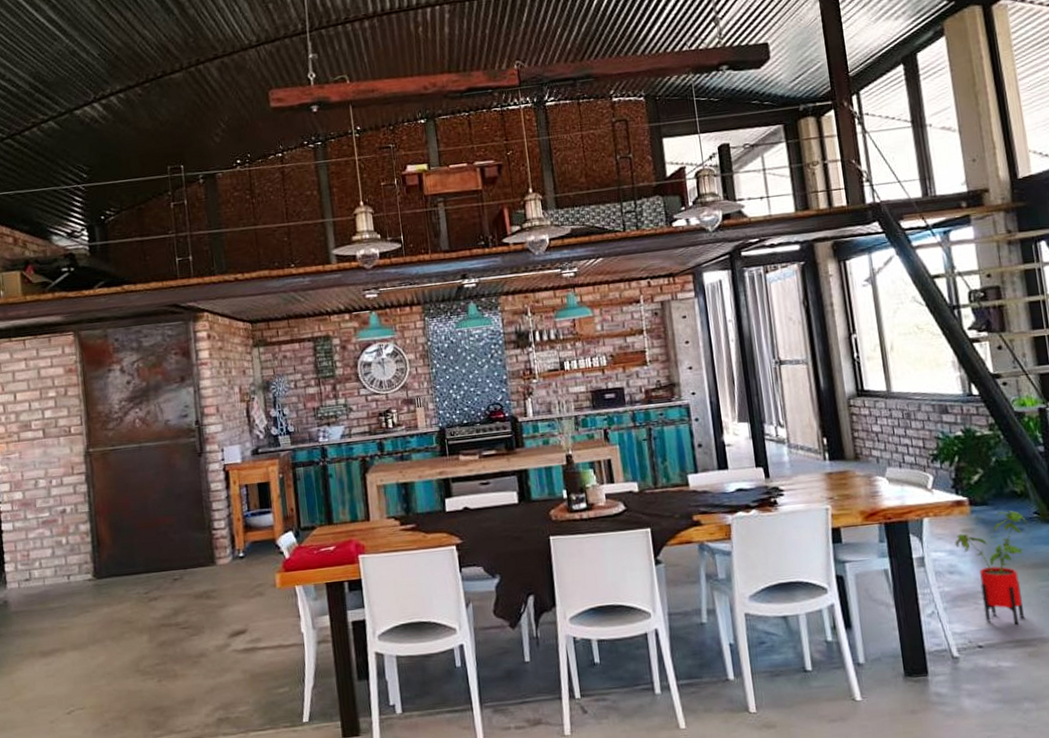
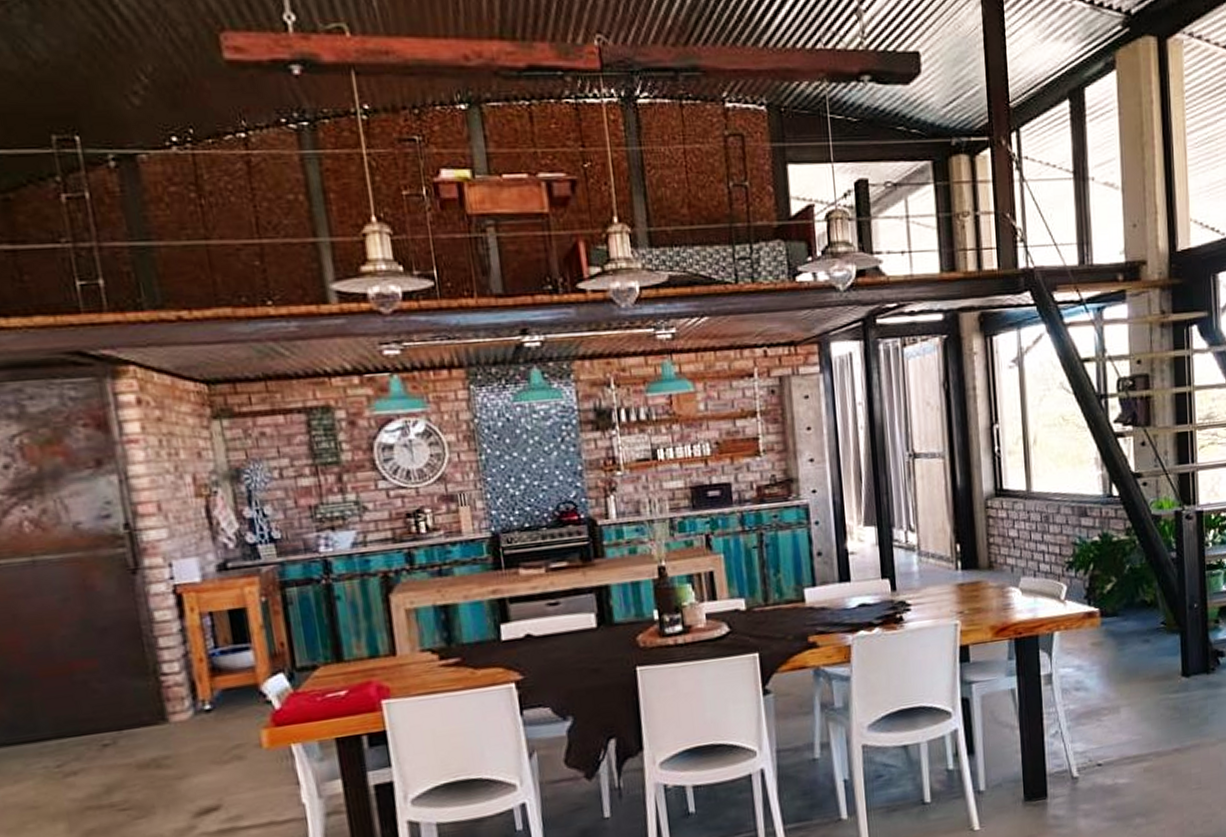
house plant: present [955,510,1030,625] -> none [1083,621,1156,740]

